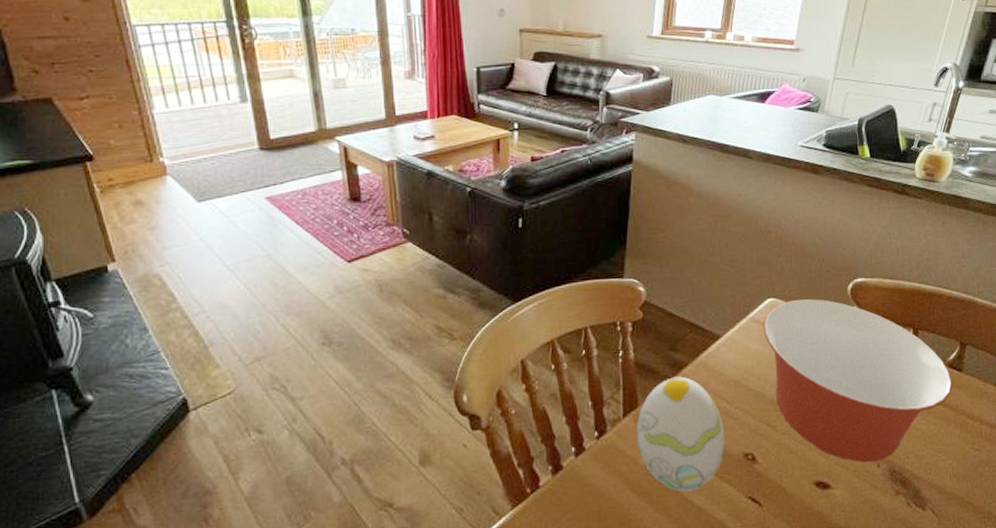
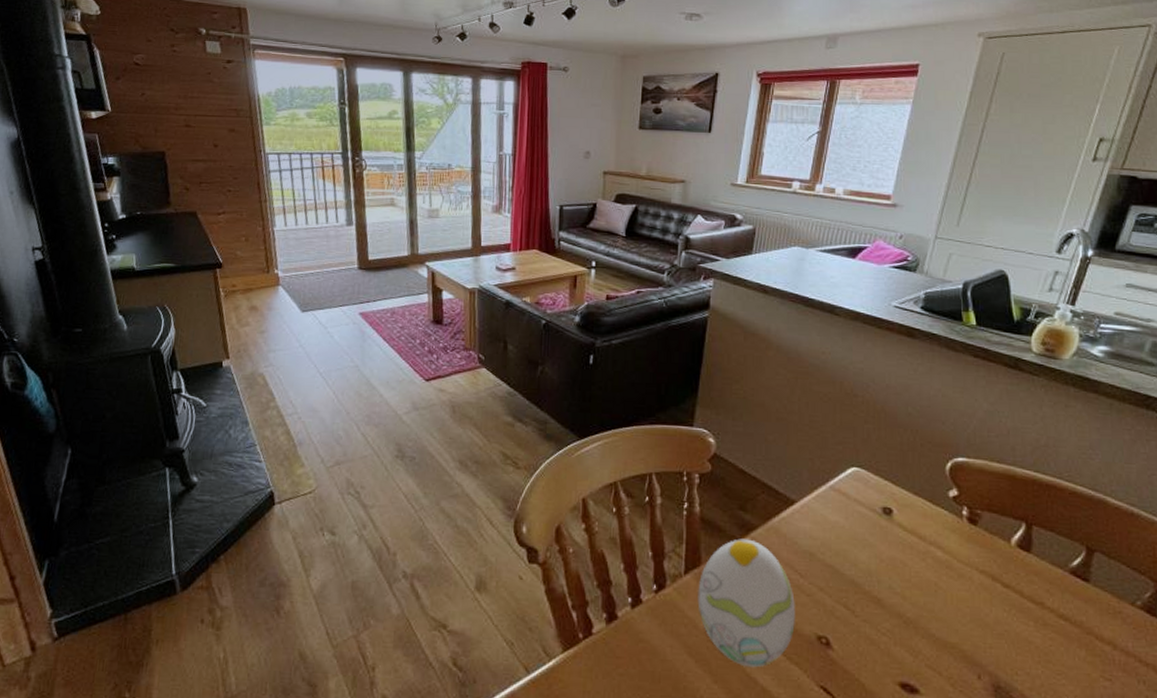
mixing bowl: present [762,299,953,463] -> none [844,472,1076,673]

